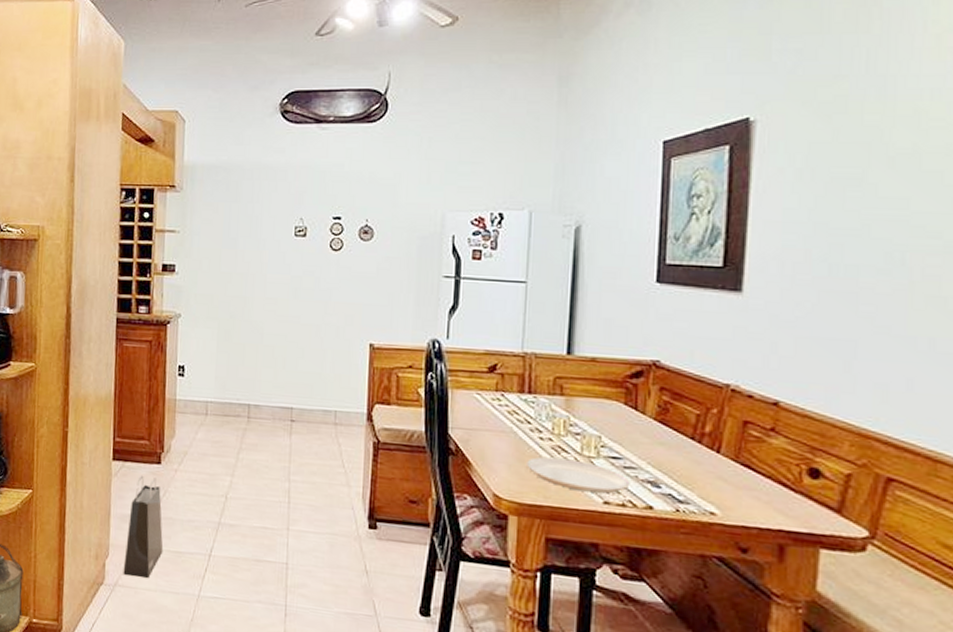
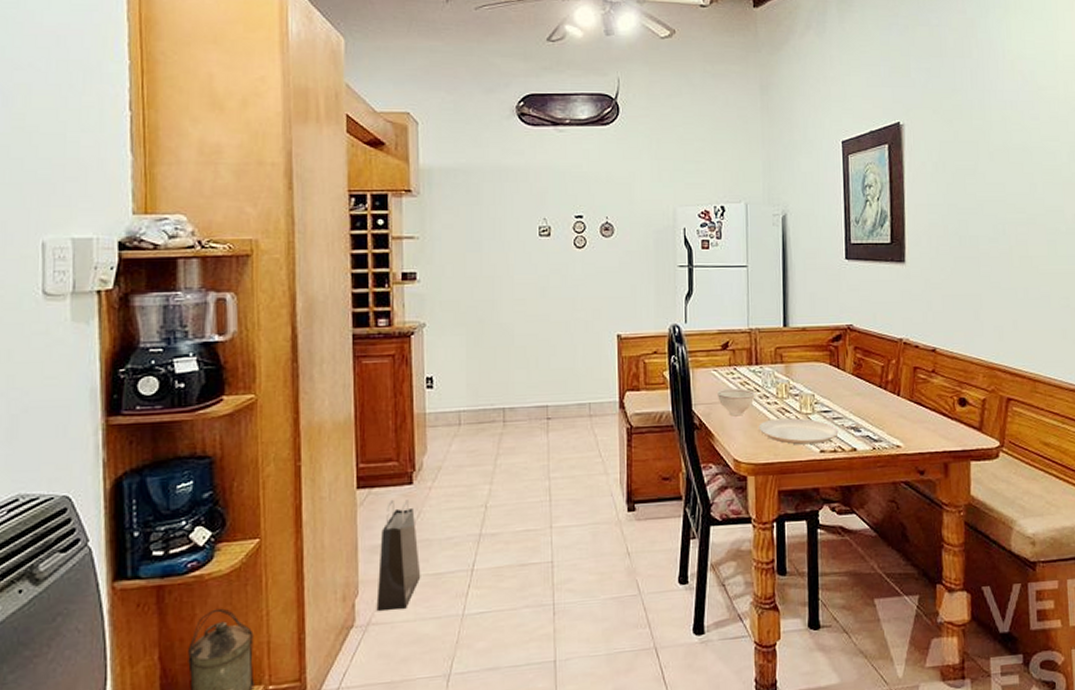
bowl: none [479,415,525,448] -> present [717,388,755,417]

